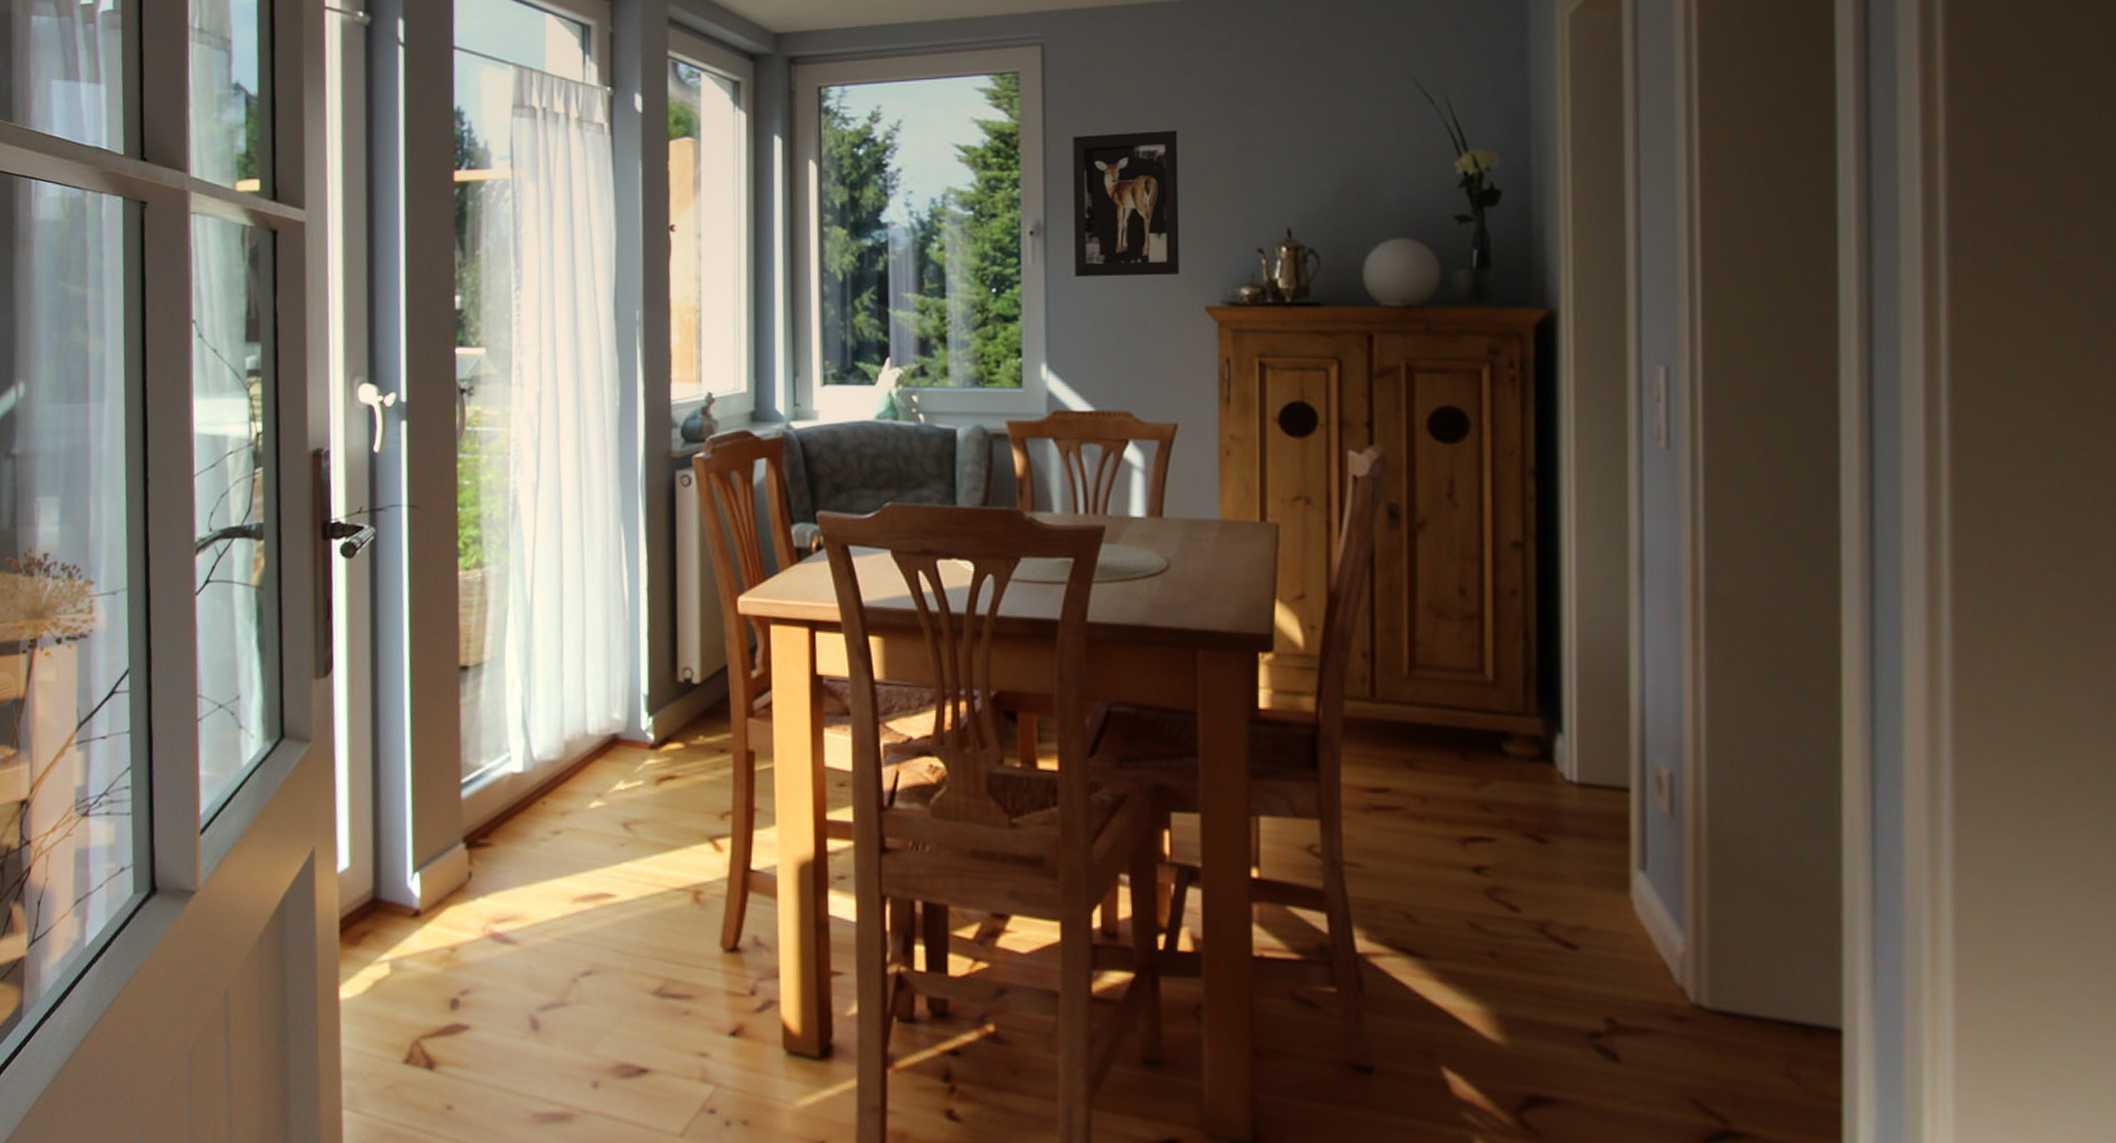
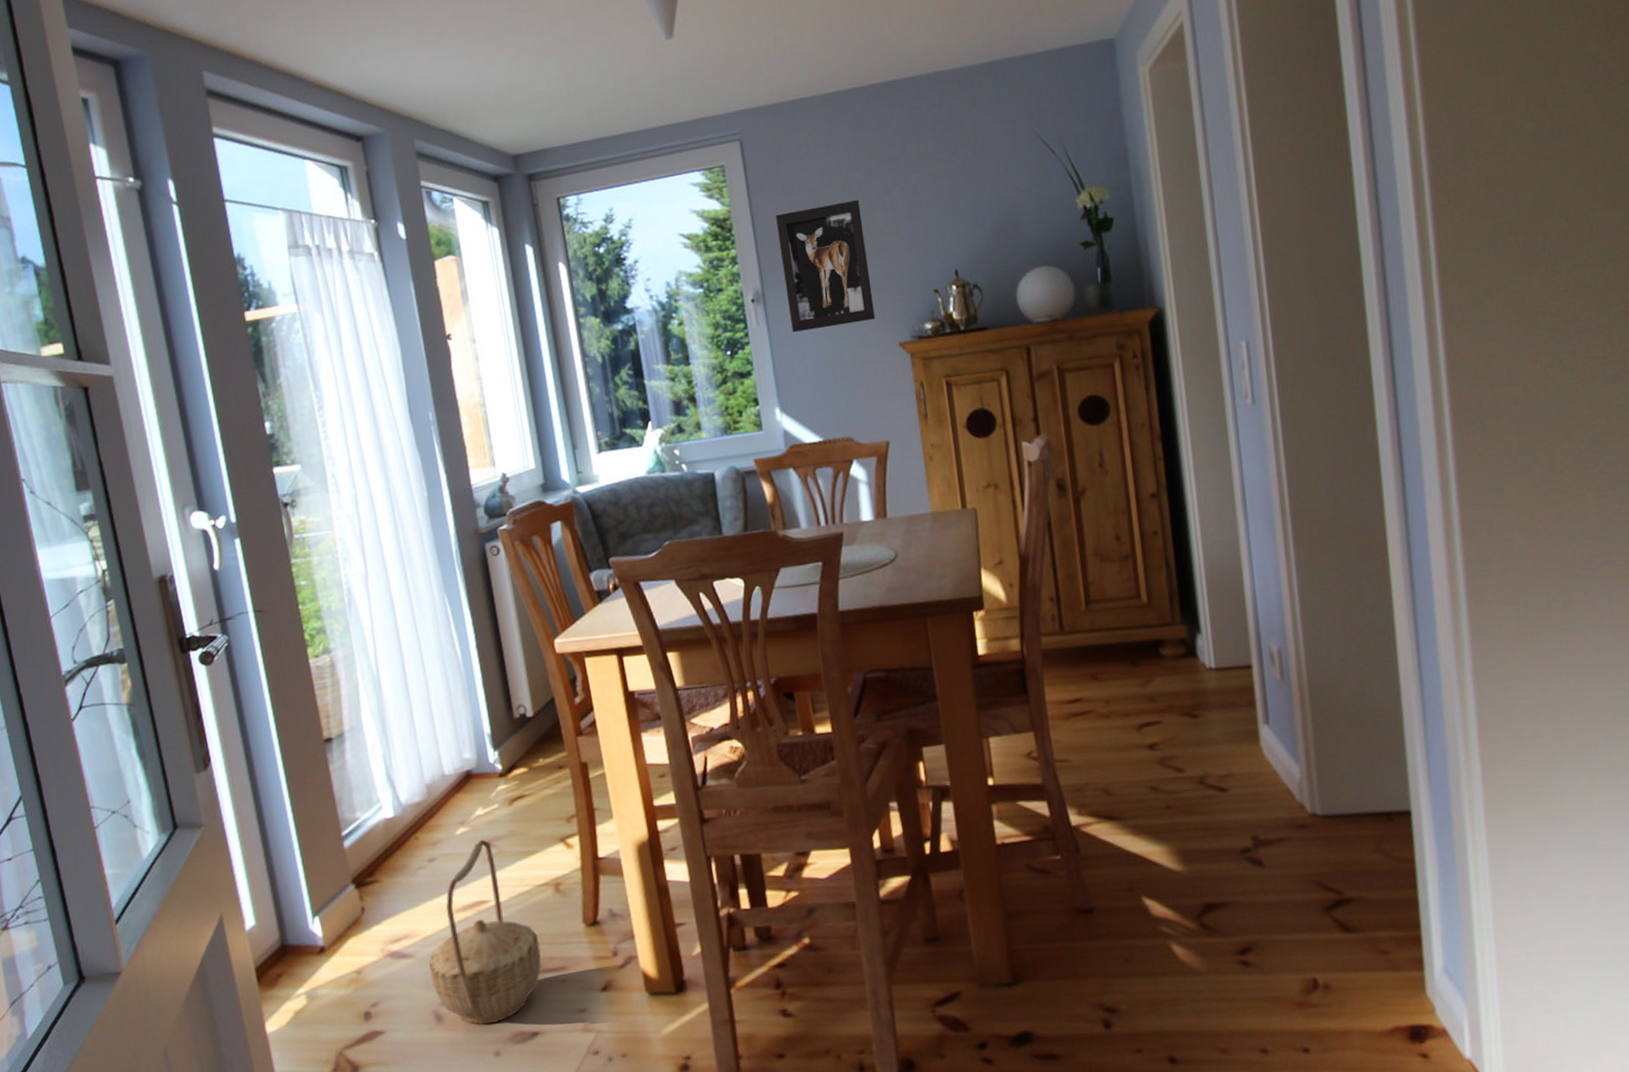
basket: none [533,819,666,1047] -> present [428,839,542,1025]

